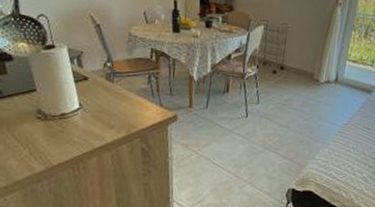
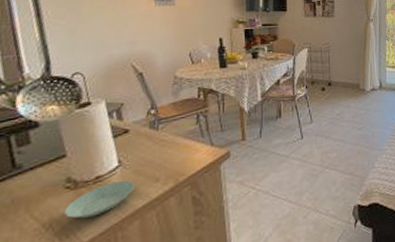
saucer: none [38,121,94,147] -> present [65,181,135,219]

